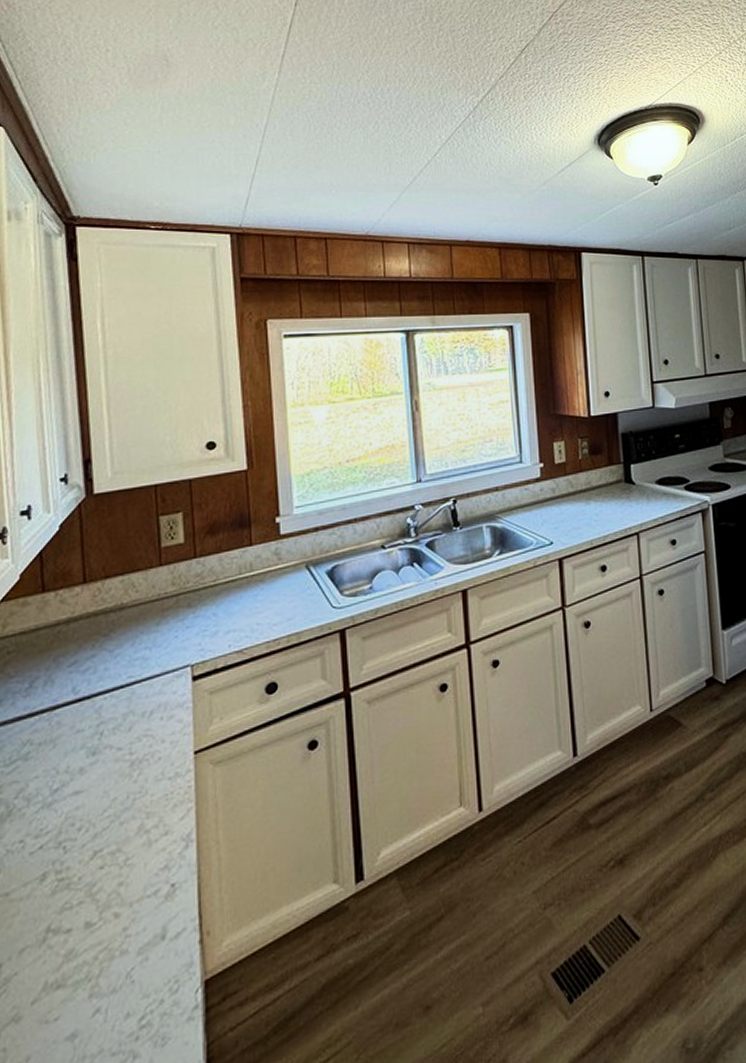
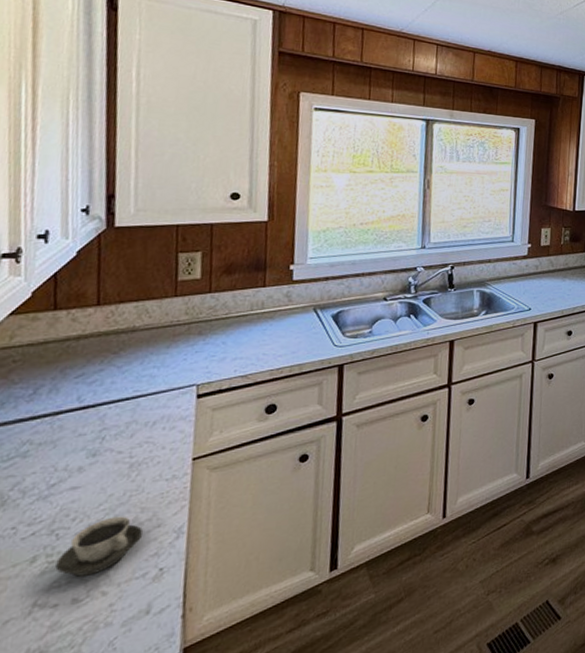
cup: none [66,823,151,896] -> present [55,516,144,577]

